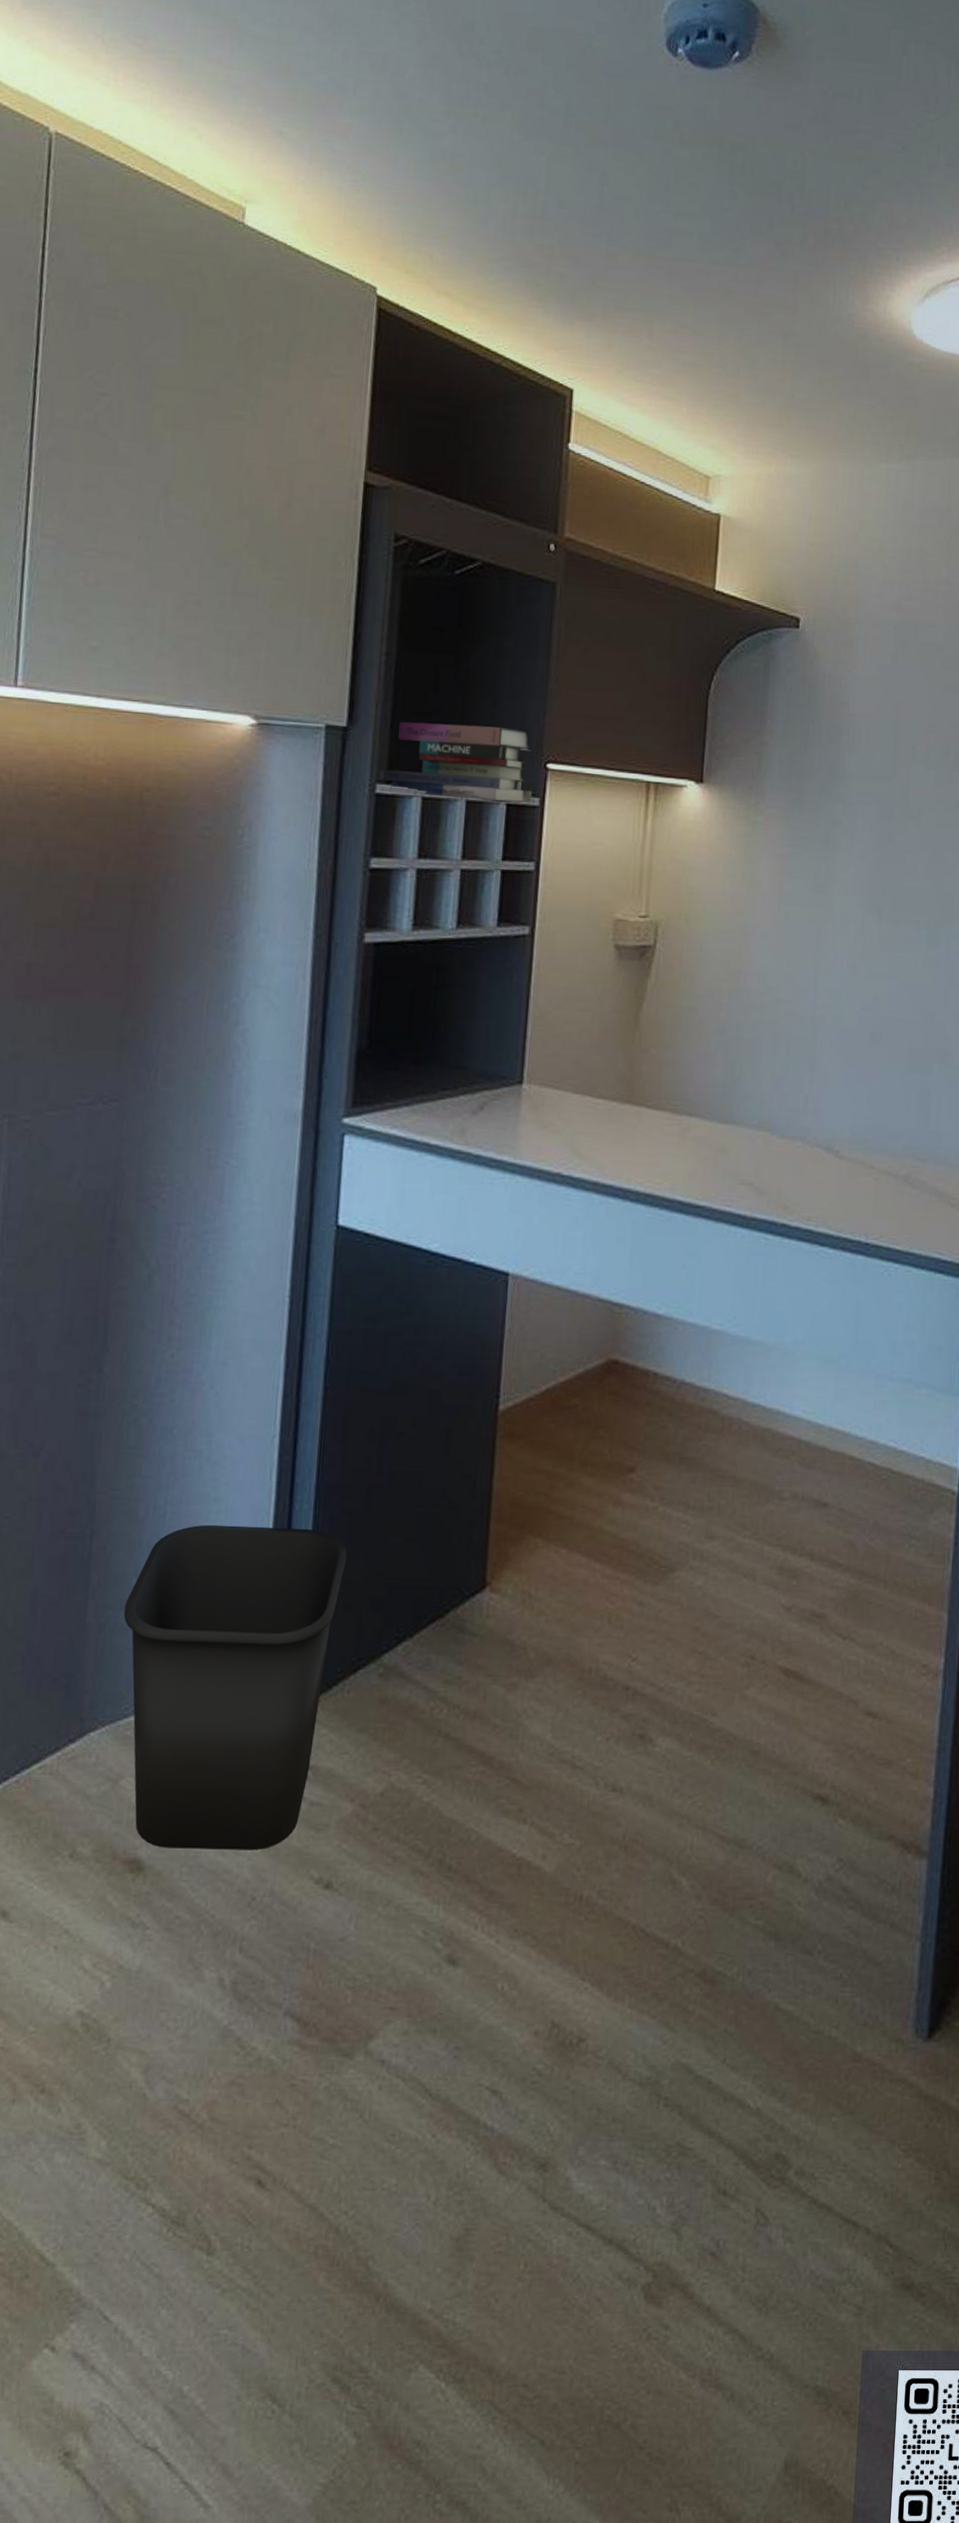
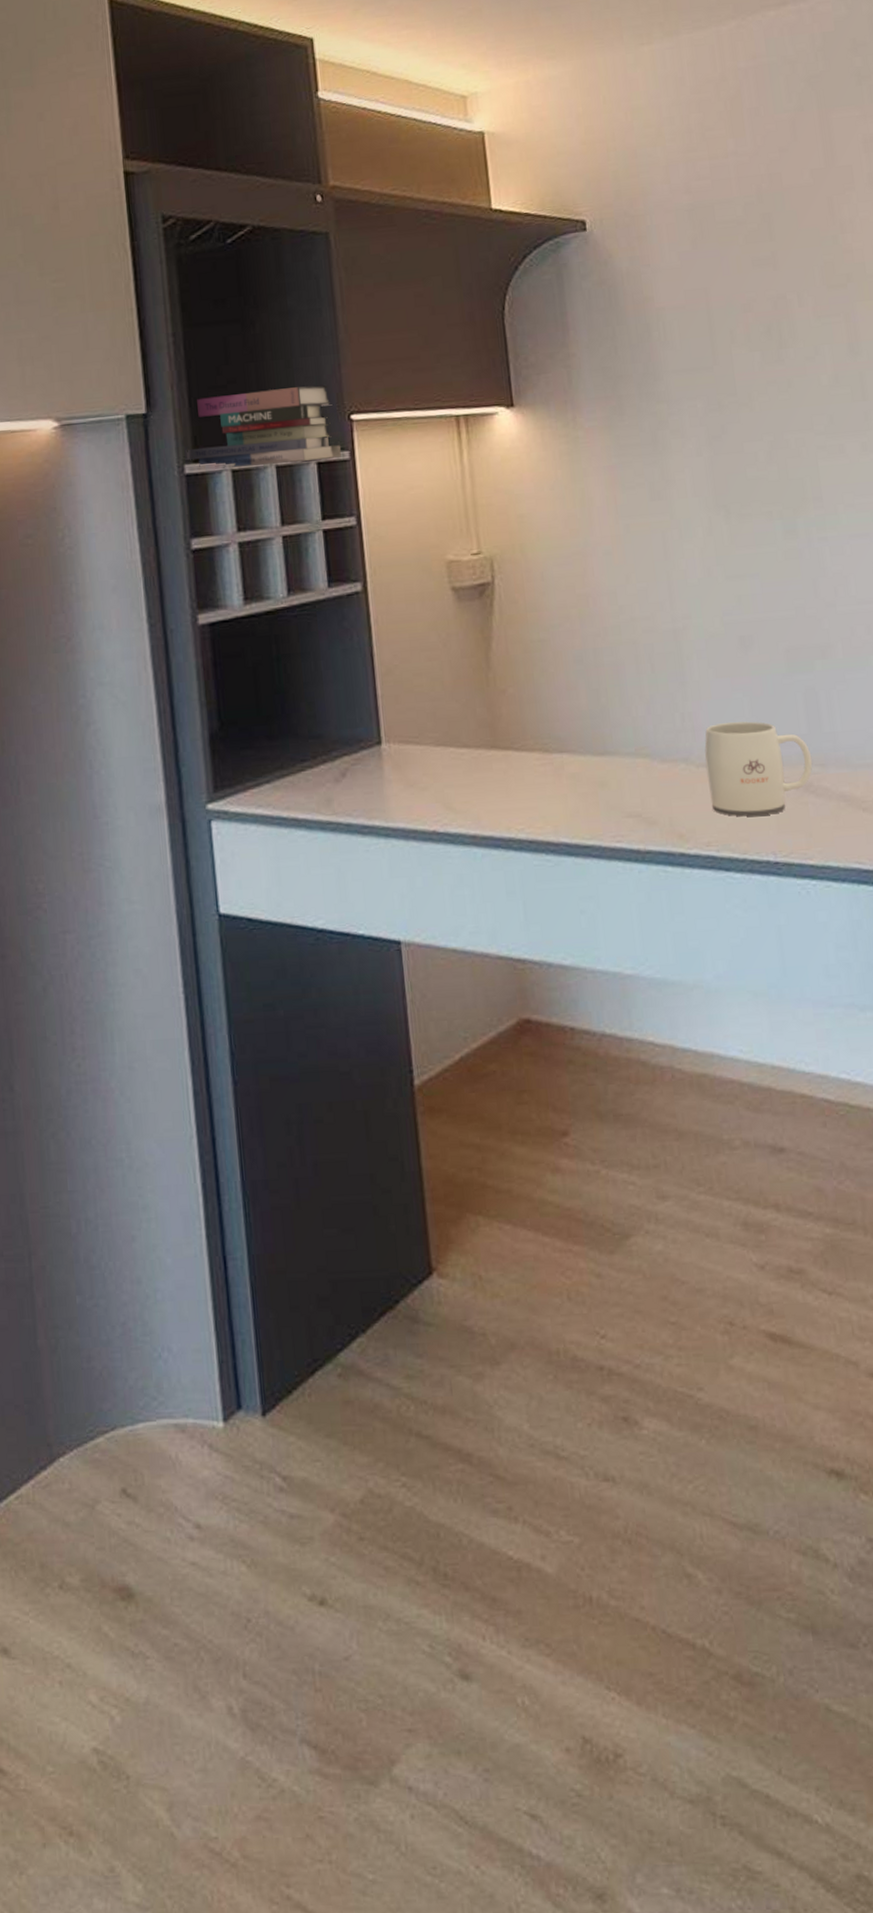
waste bin: present [123,1524,347,1851] -> none [72,1229,285,1573]
mug: none [818,1109,915,1199] -> present [704,721,813,817]

